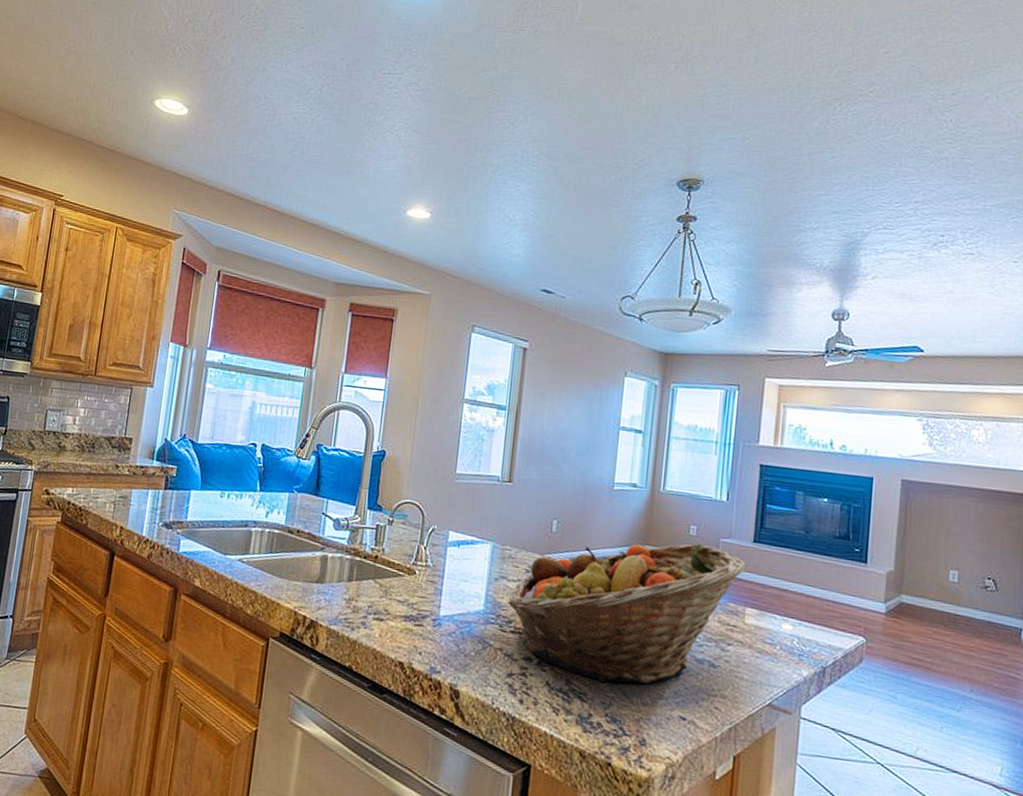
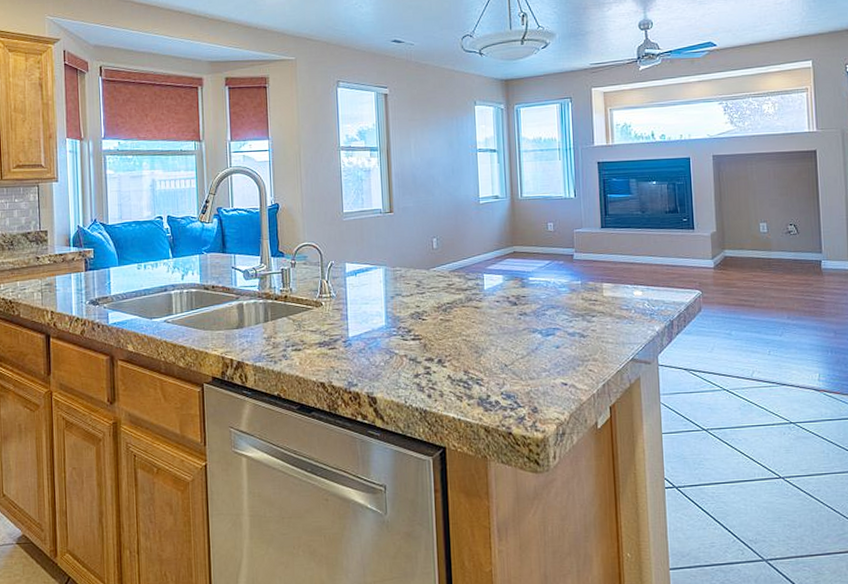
fruit basket: present [507,543,747,684] -> none [405,237,599,368]

